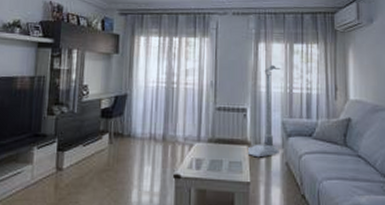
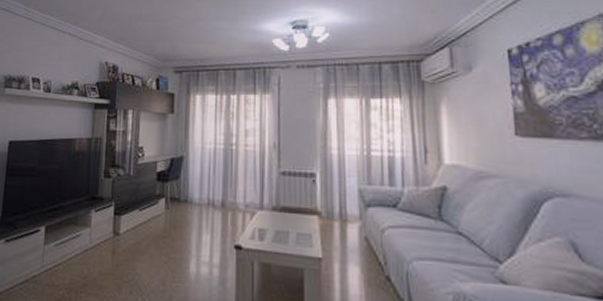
street lamp: present [246,65,281,158] -> none [316,124,357,230]

